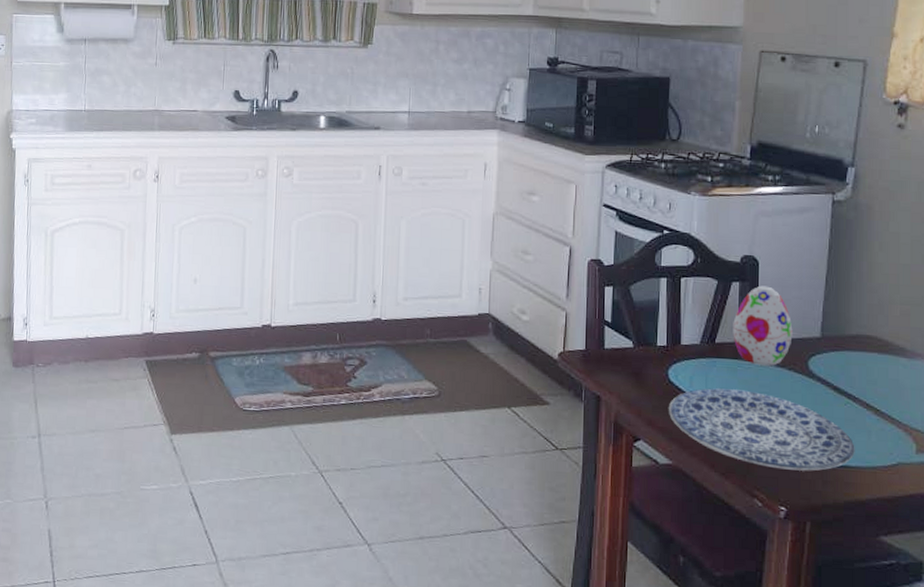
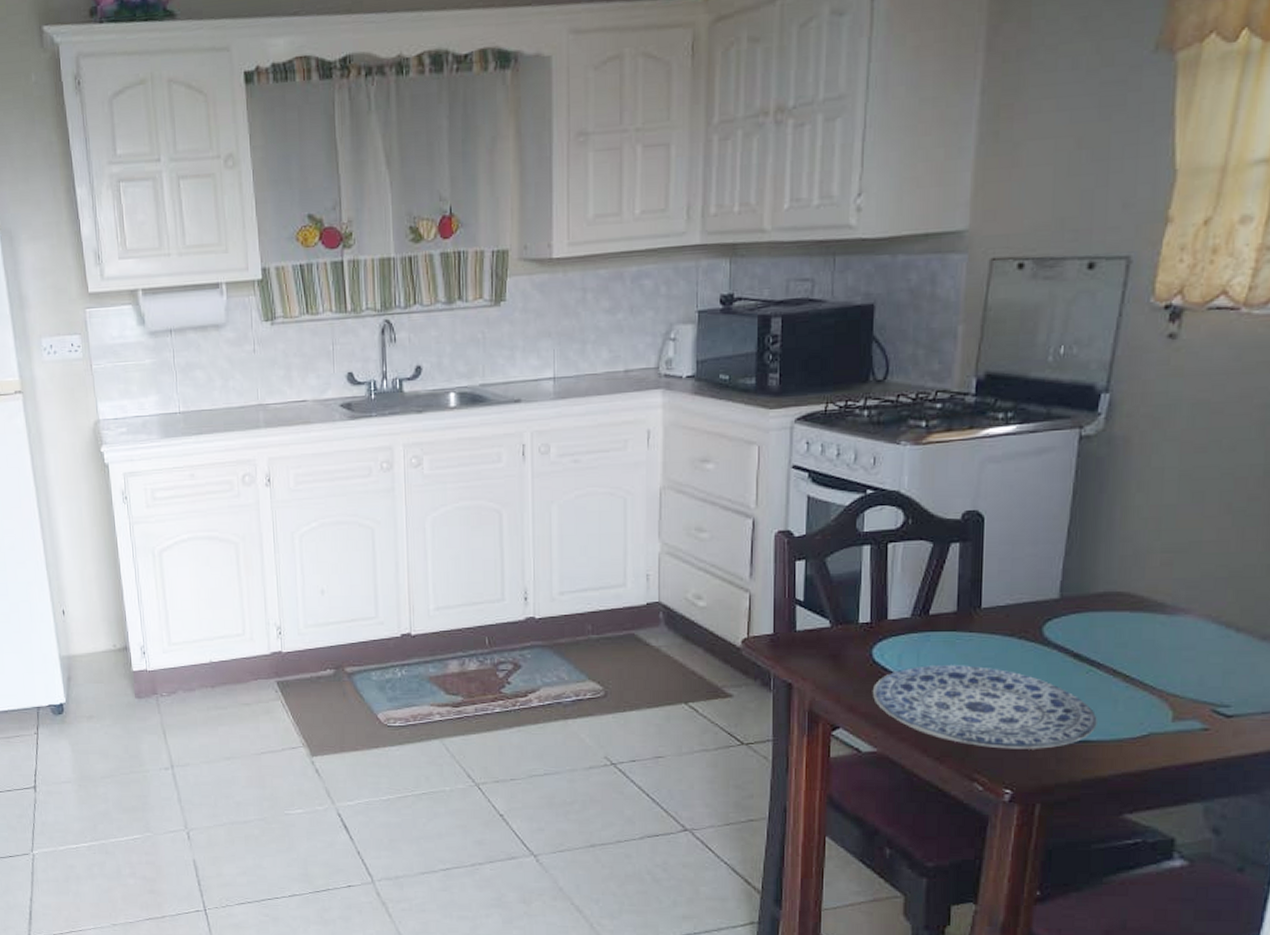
decorative egg: present [733,285,793,366] -> none [951,544,1025,636]

